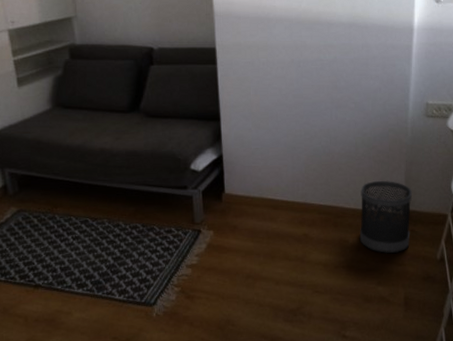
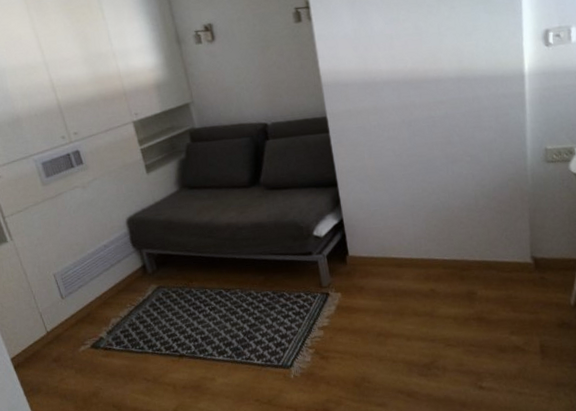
wastebasket: present [359,180,412,254] -> none [484,229,541,303]

